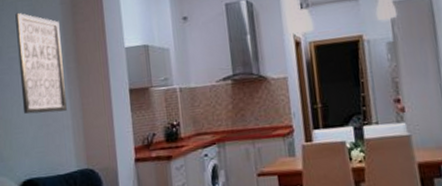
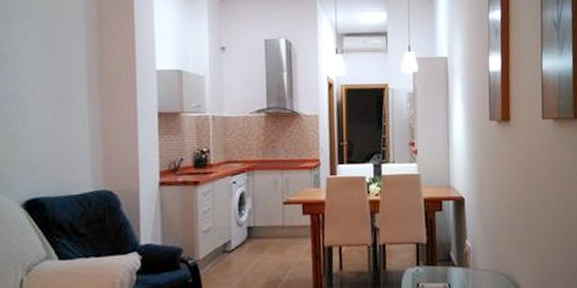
wall art: present [15,12,67,114] -> none [28,18,85,130]

